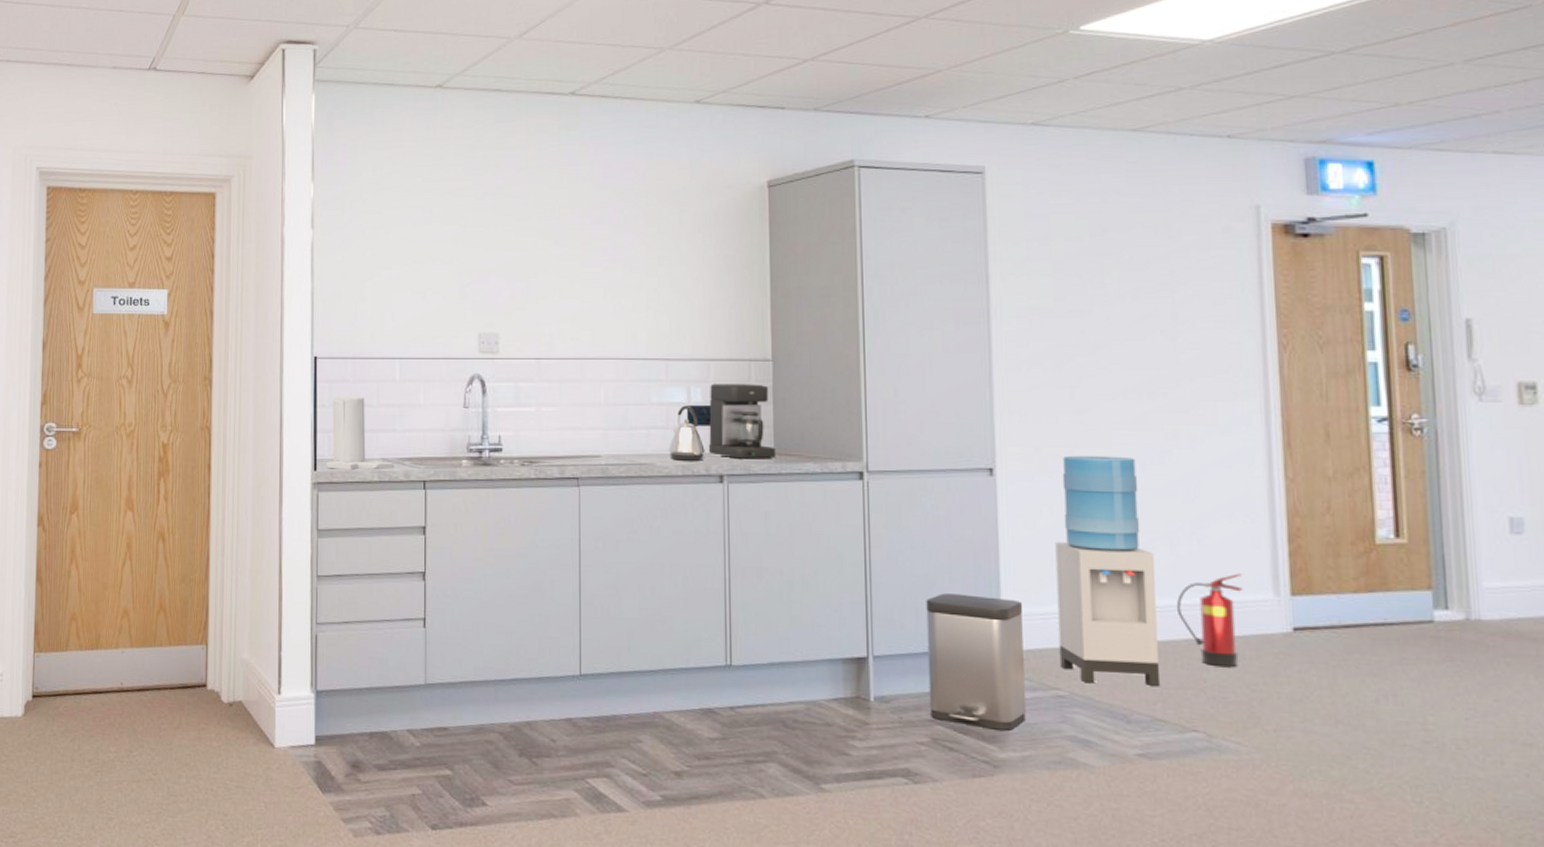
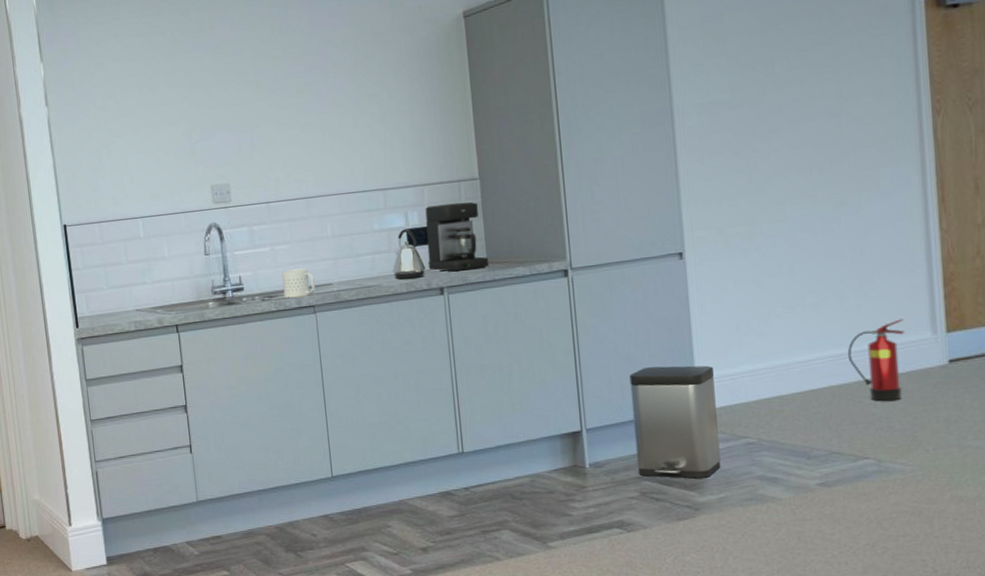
paper towel: present [325,396,394,471] -> none [85,256,148,325]
mug: none [546,435,581,467] -> present [281,268,315,298]
water cooler: present [1055,455,1159,687] -> none [740,228,835,430]

